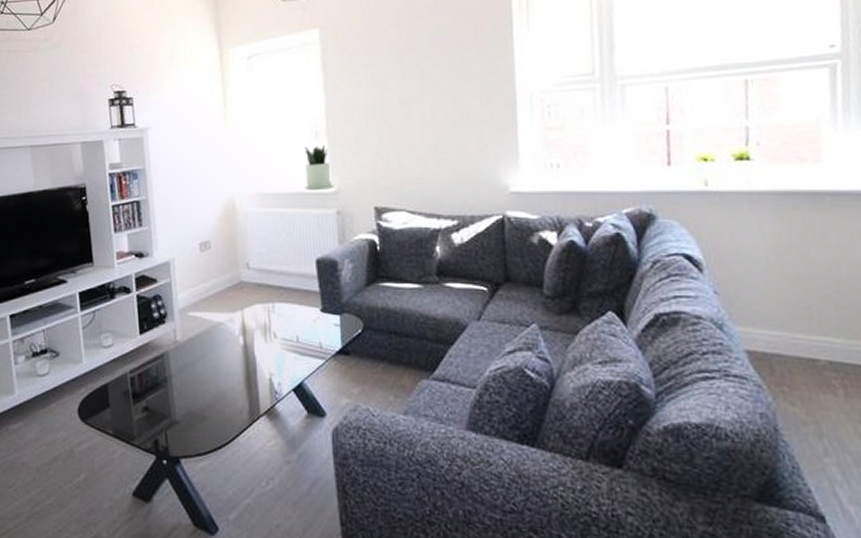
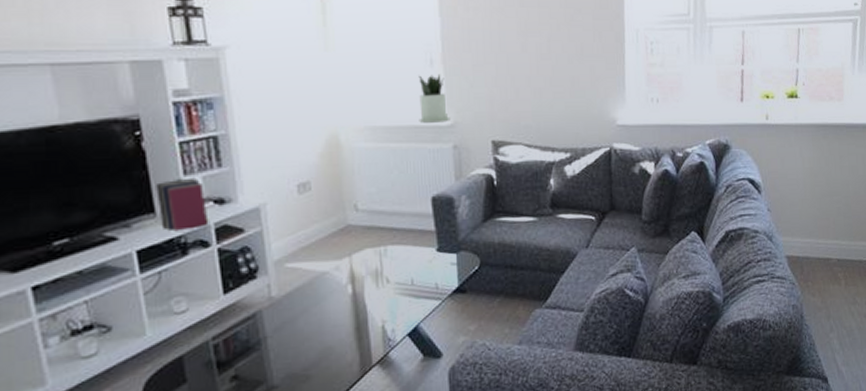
books: none [94,234,131,279] -> present [156,177,209,232]

